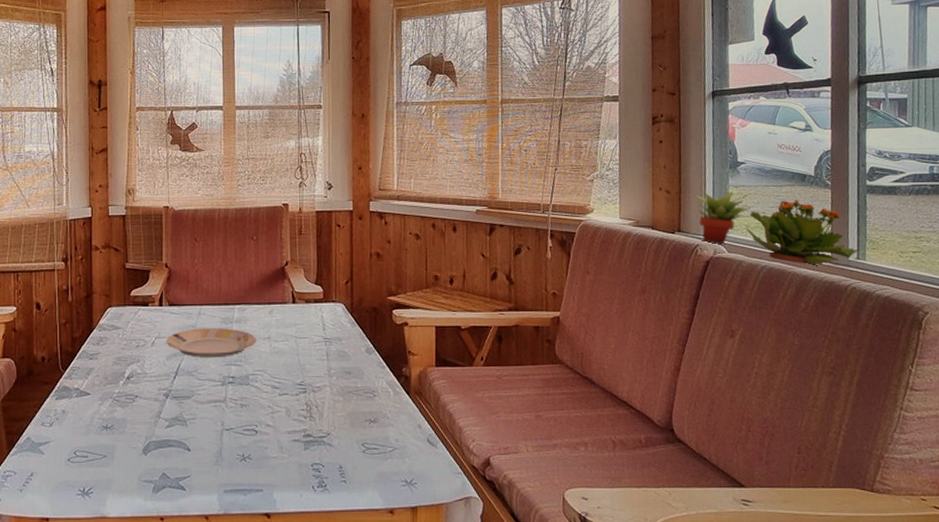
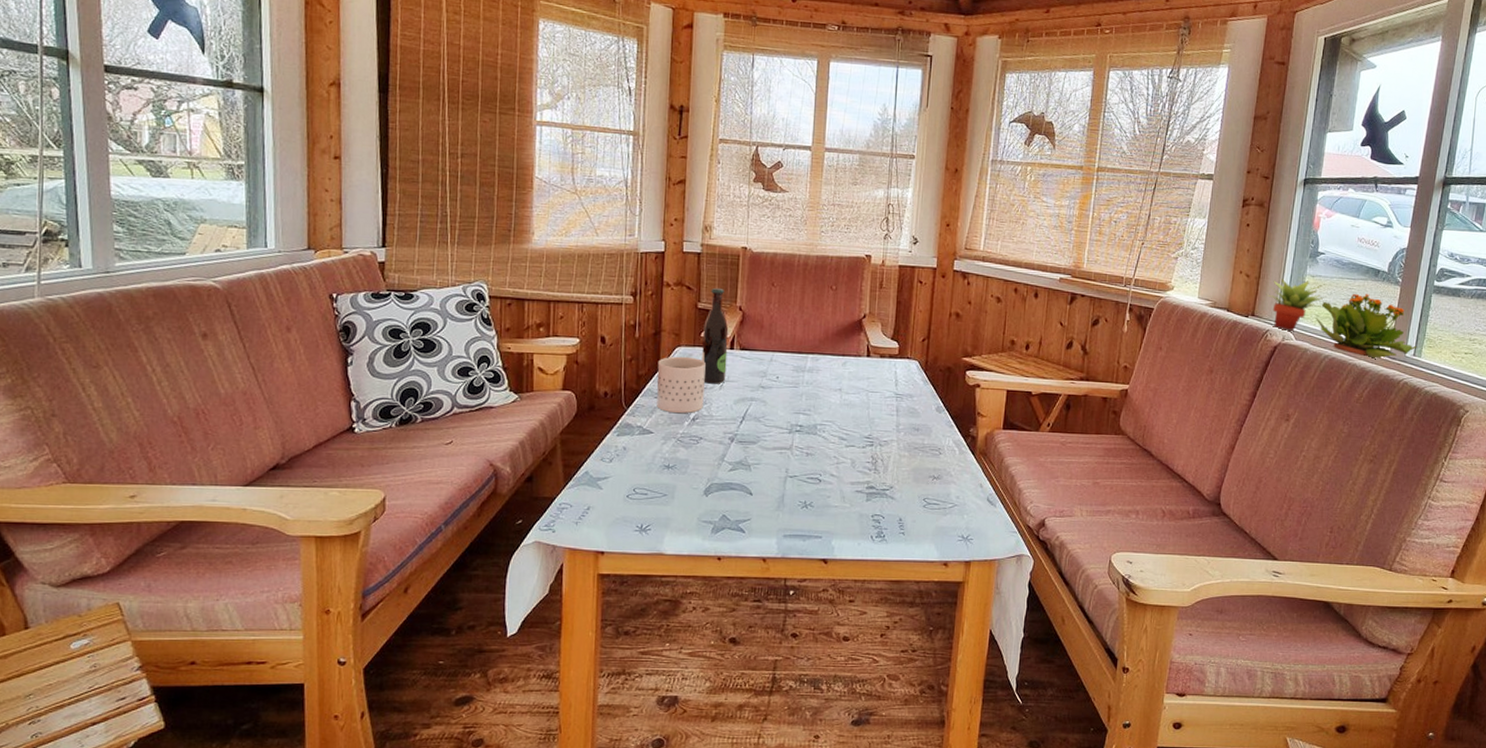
mug: none [91,316,137,374] -> present [657,356,706,414]
bottle: none [132,247,157,342] -> present [702,287,729,384]
plate: present [166,328,258,358] -> none [735,375,829,406]

